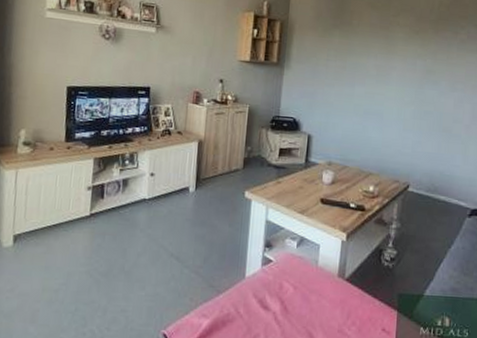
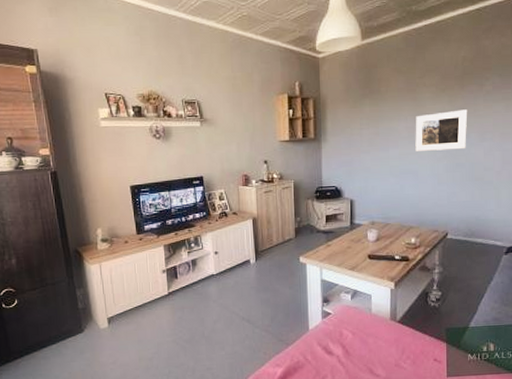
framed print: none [383,54,441,97] -> present [415,109,468,151]

